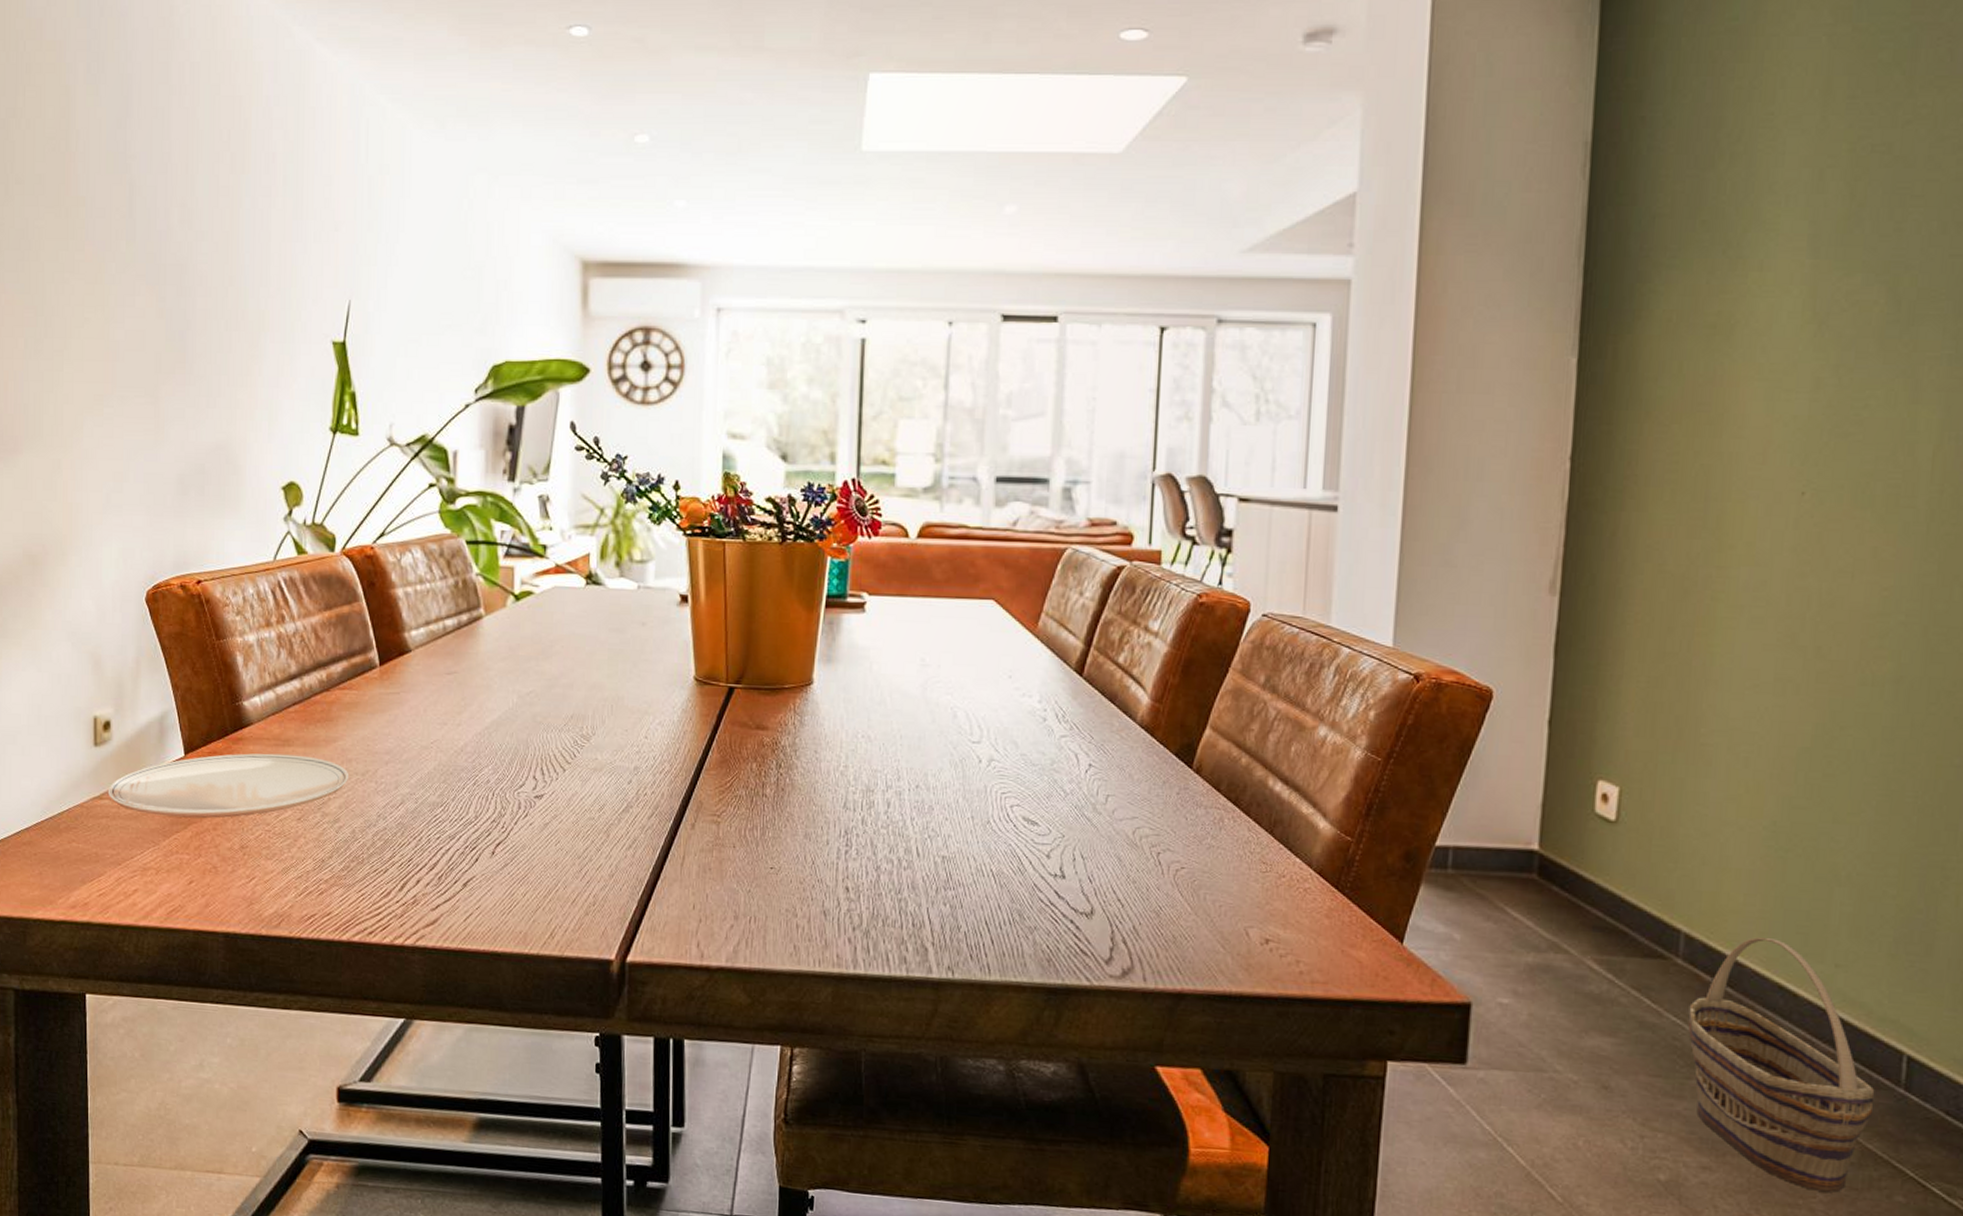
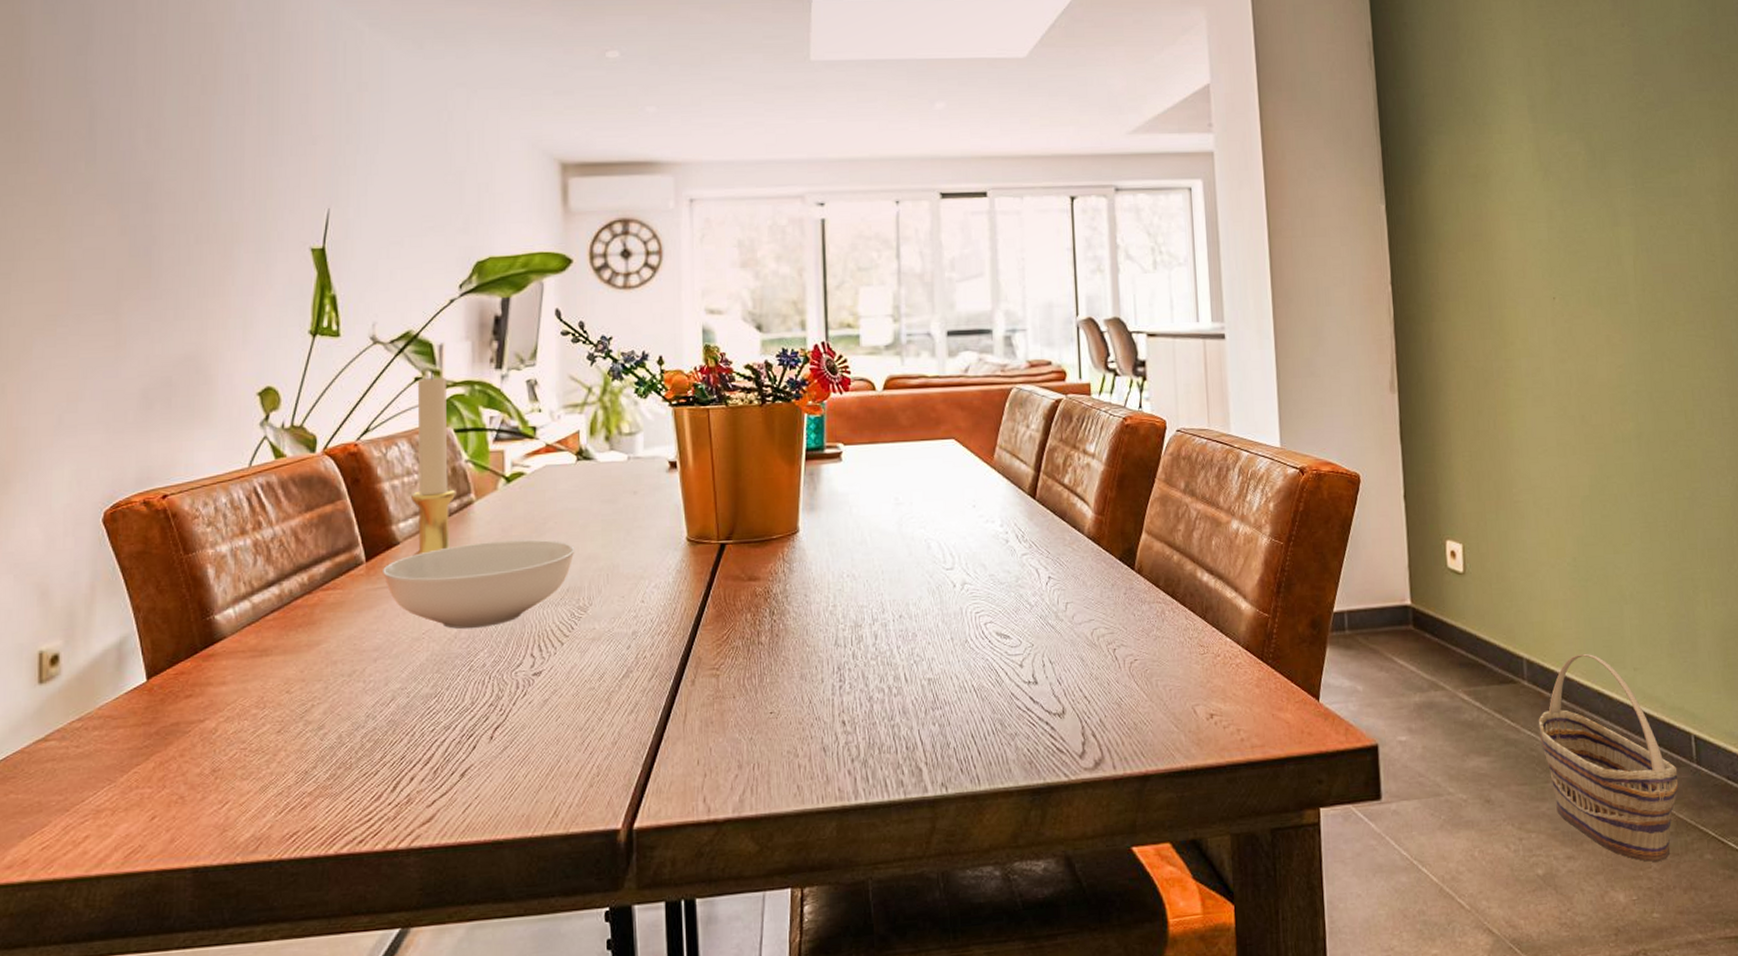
plate: present [107,753,349,818] -> none [54,664,335,750]
bowl: none [395,659,581,744] -> present [383,539,575,629]
candle holder: none [422,479,466,665] -> present [410,371,456,556]

